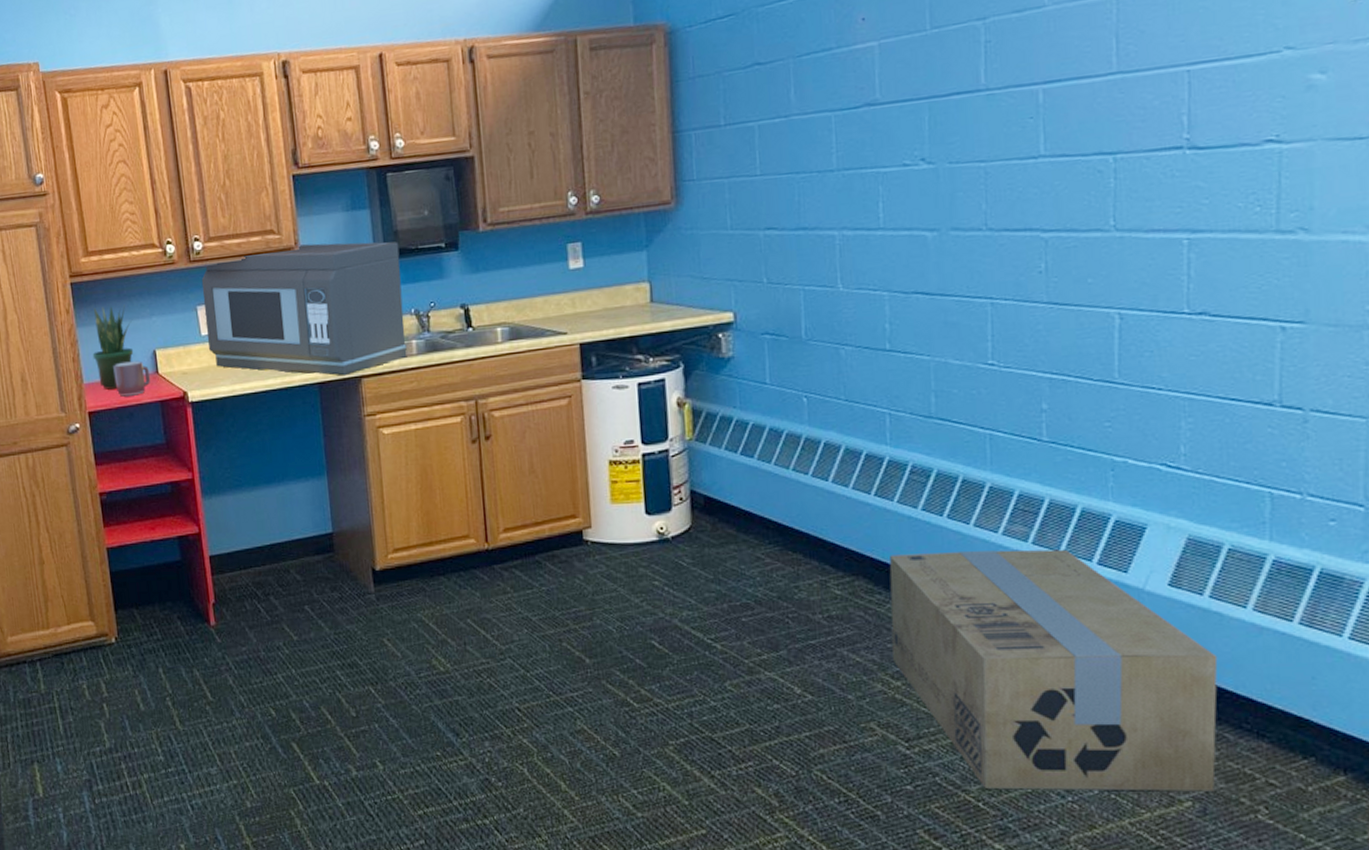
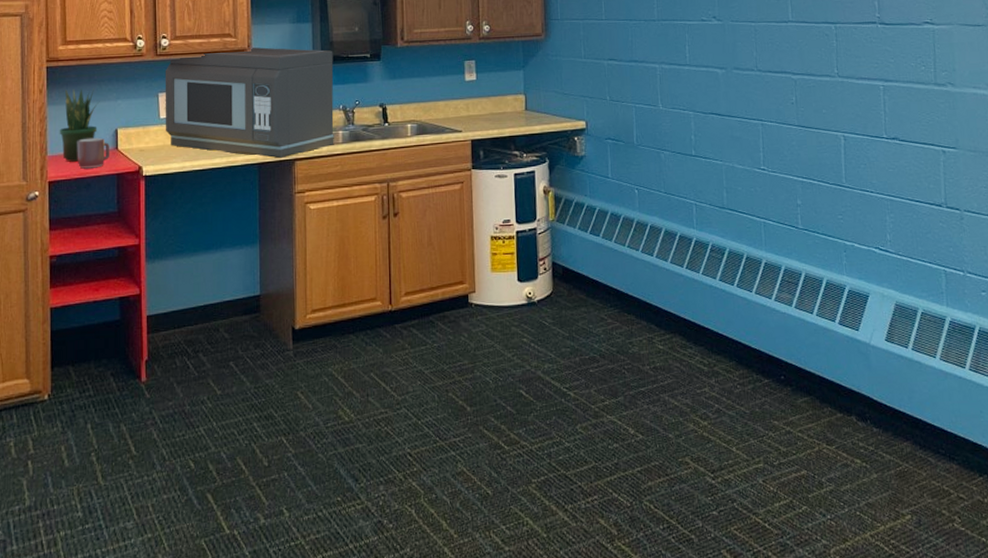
cardboard box: present [889,549,1218,792] -> none [697,312,925,512]

